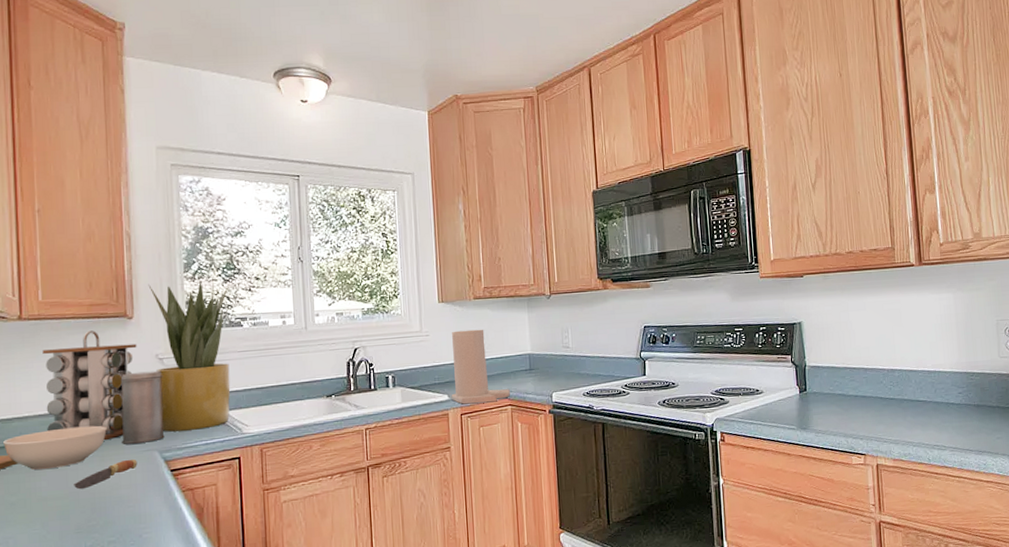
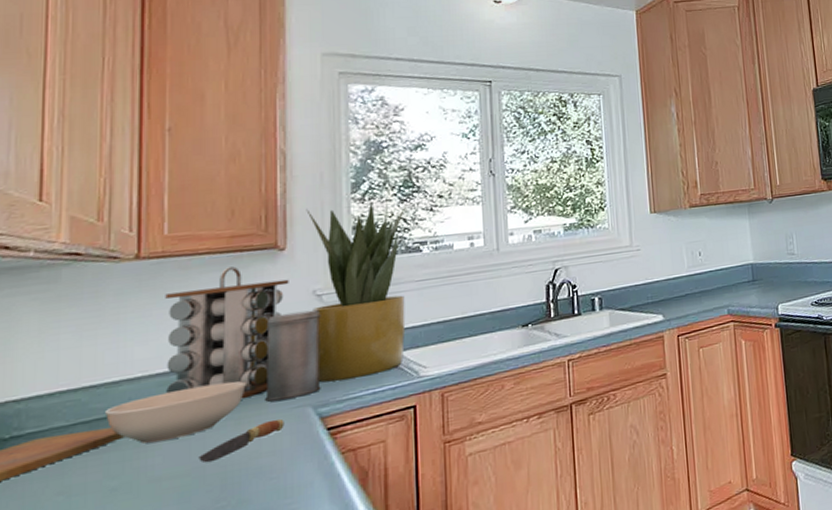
paper towel: present [451,329,510,405] -> none [666,239,732,324]

